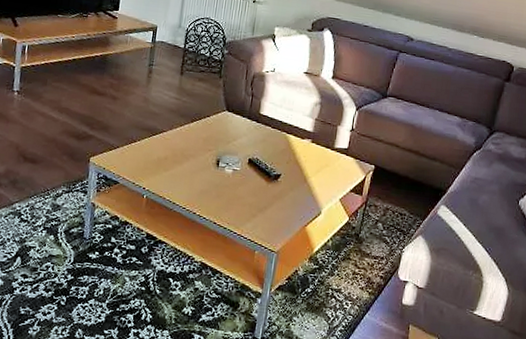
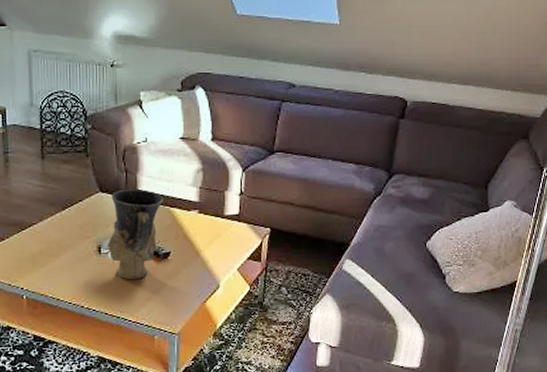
vase: none [225,111,283,196] -> present [106,188,164,280]

